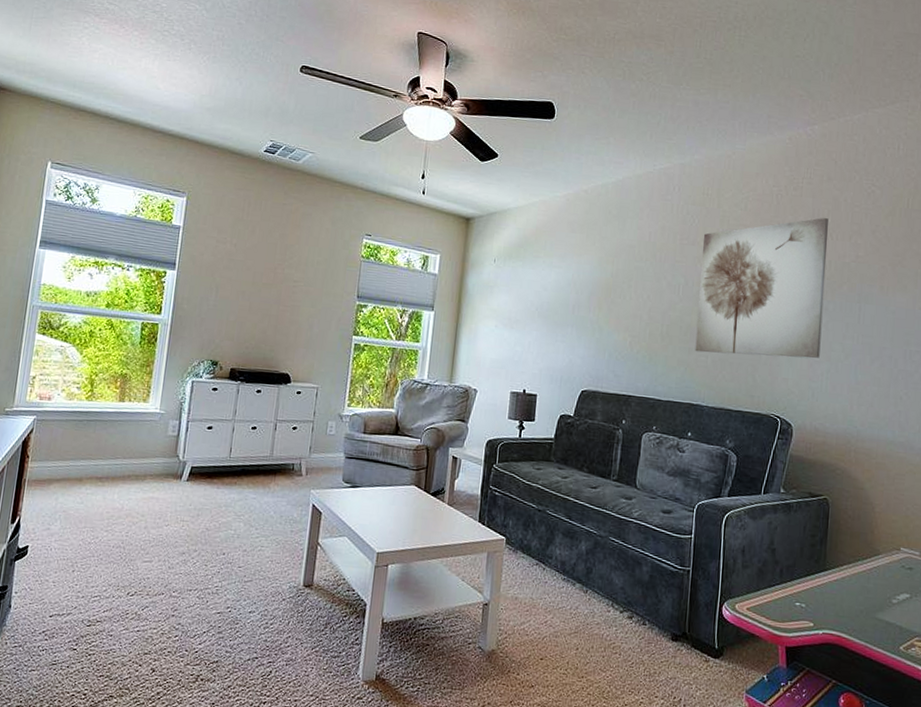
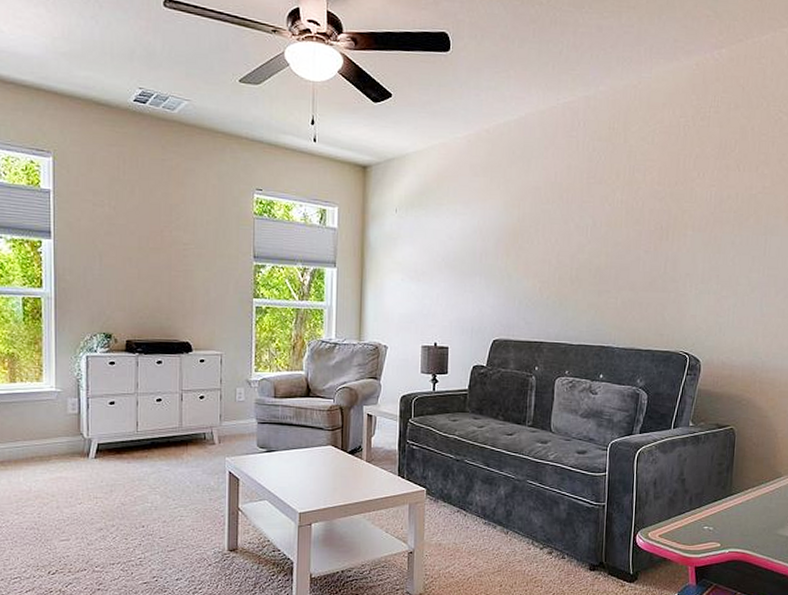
wall art: present [695,217,828,359] -> none [604,147,736,294]

